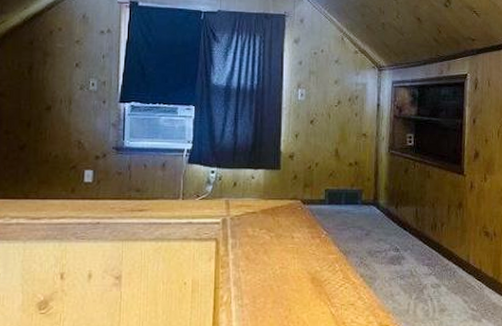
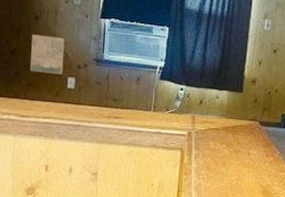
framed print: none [42,126,81,168] -> present [30,34,65,75]

